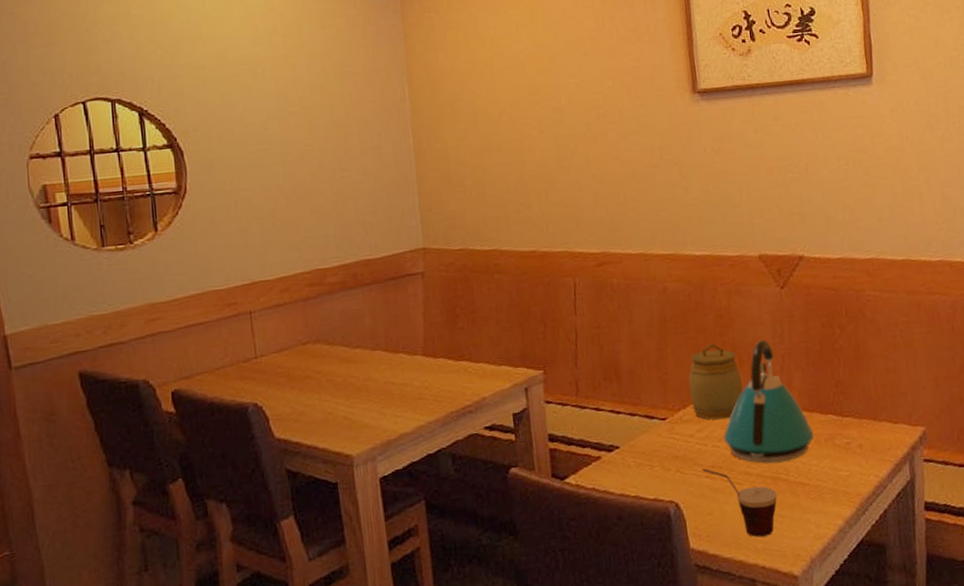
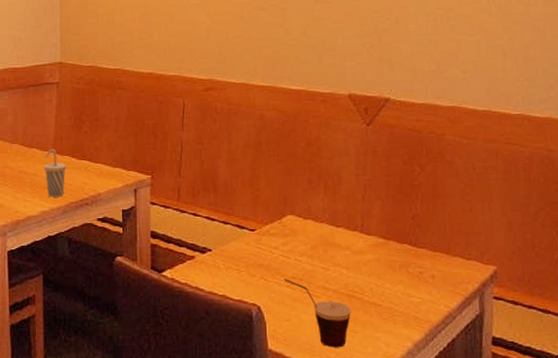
cup: none [414,352,443,409] -> present [44,149,67,197]
jar: present [688,343,743,420] -> none [277,168,326,237]
kettle: present [724,339,814,463] -> none [306,170,390,282]

